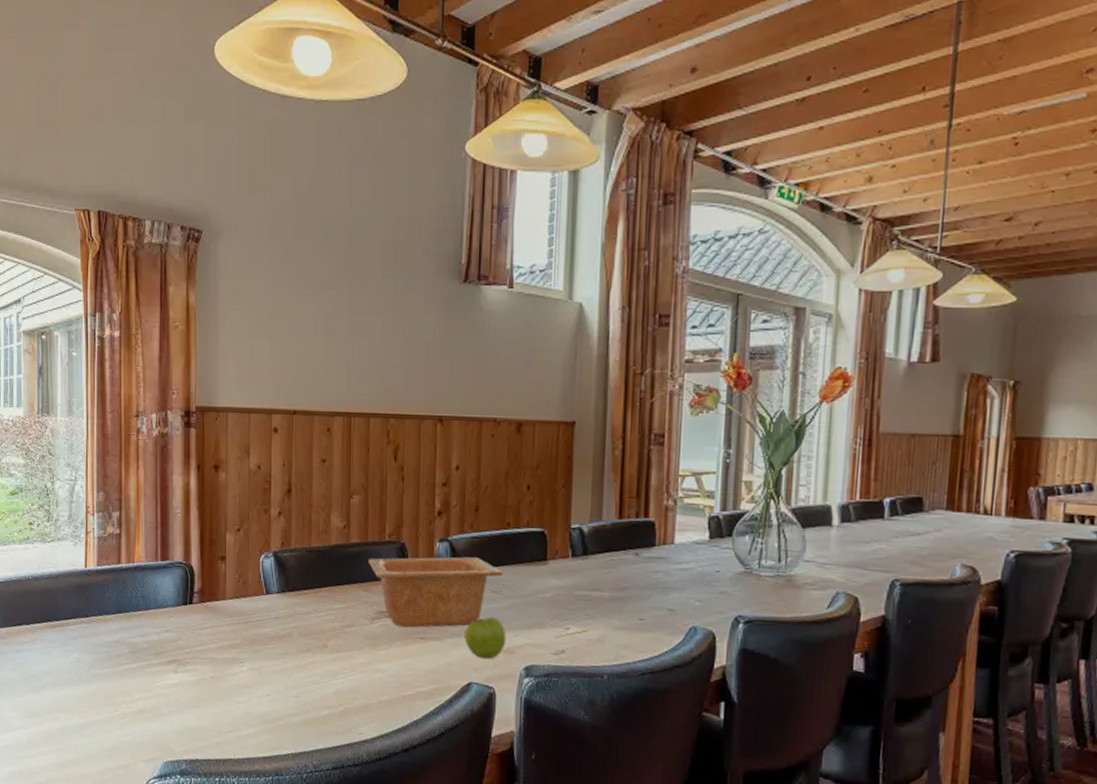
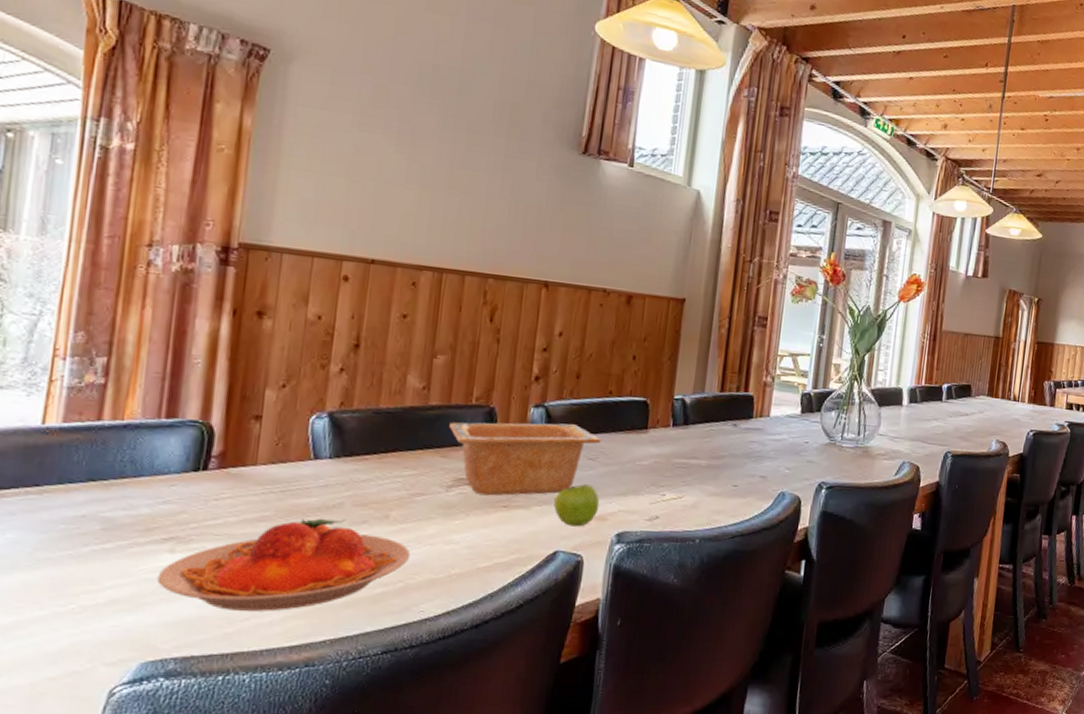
plate: none [168,646,347,726] -> present [157,518,411,612]

